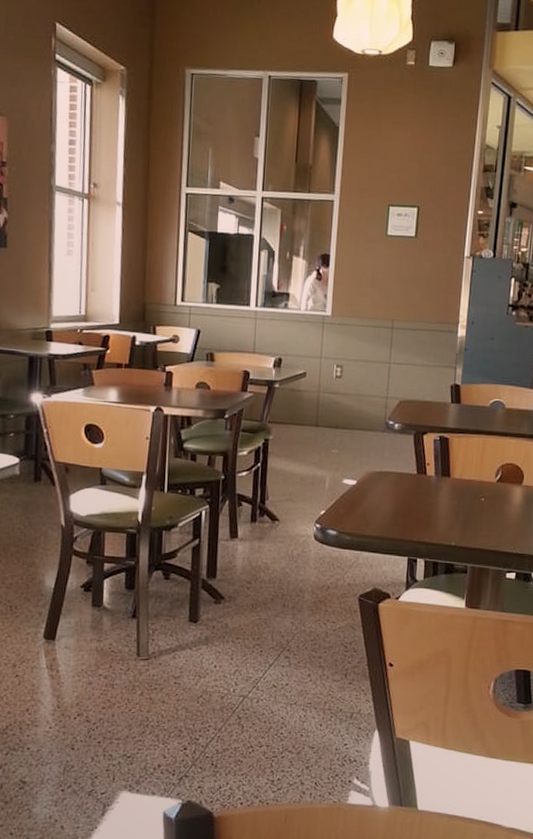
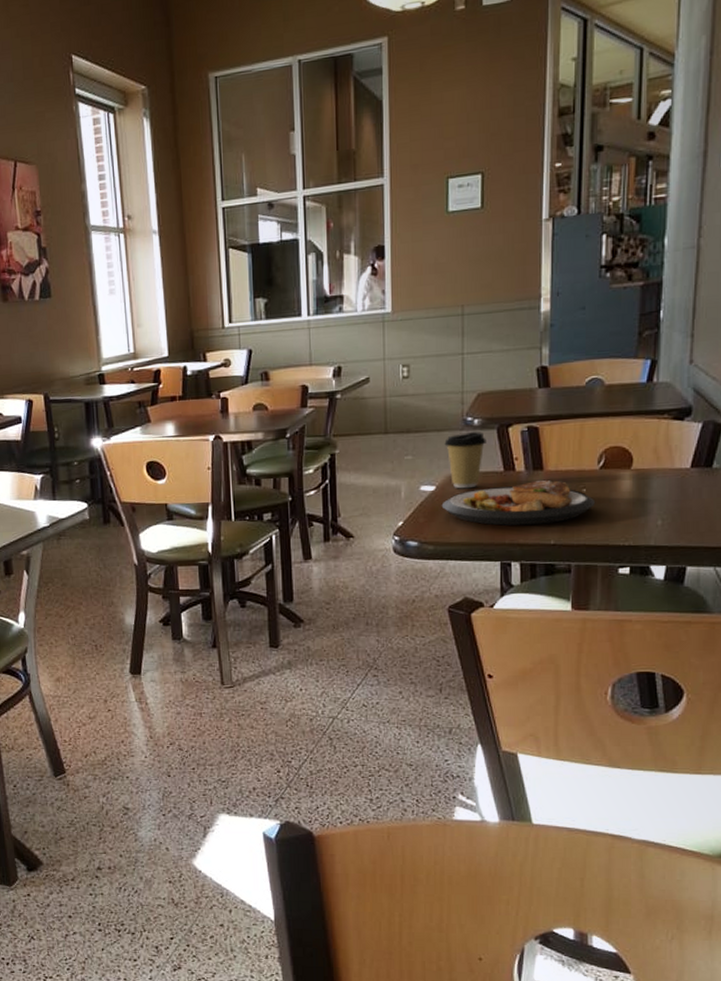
plate: none [360,485,492,526] -> present [441,479,596,526]
coffee cup: none [367,435,404,487] -> present [444,432,486,489]

